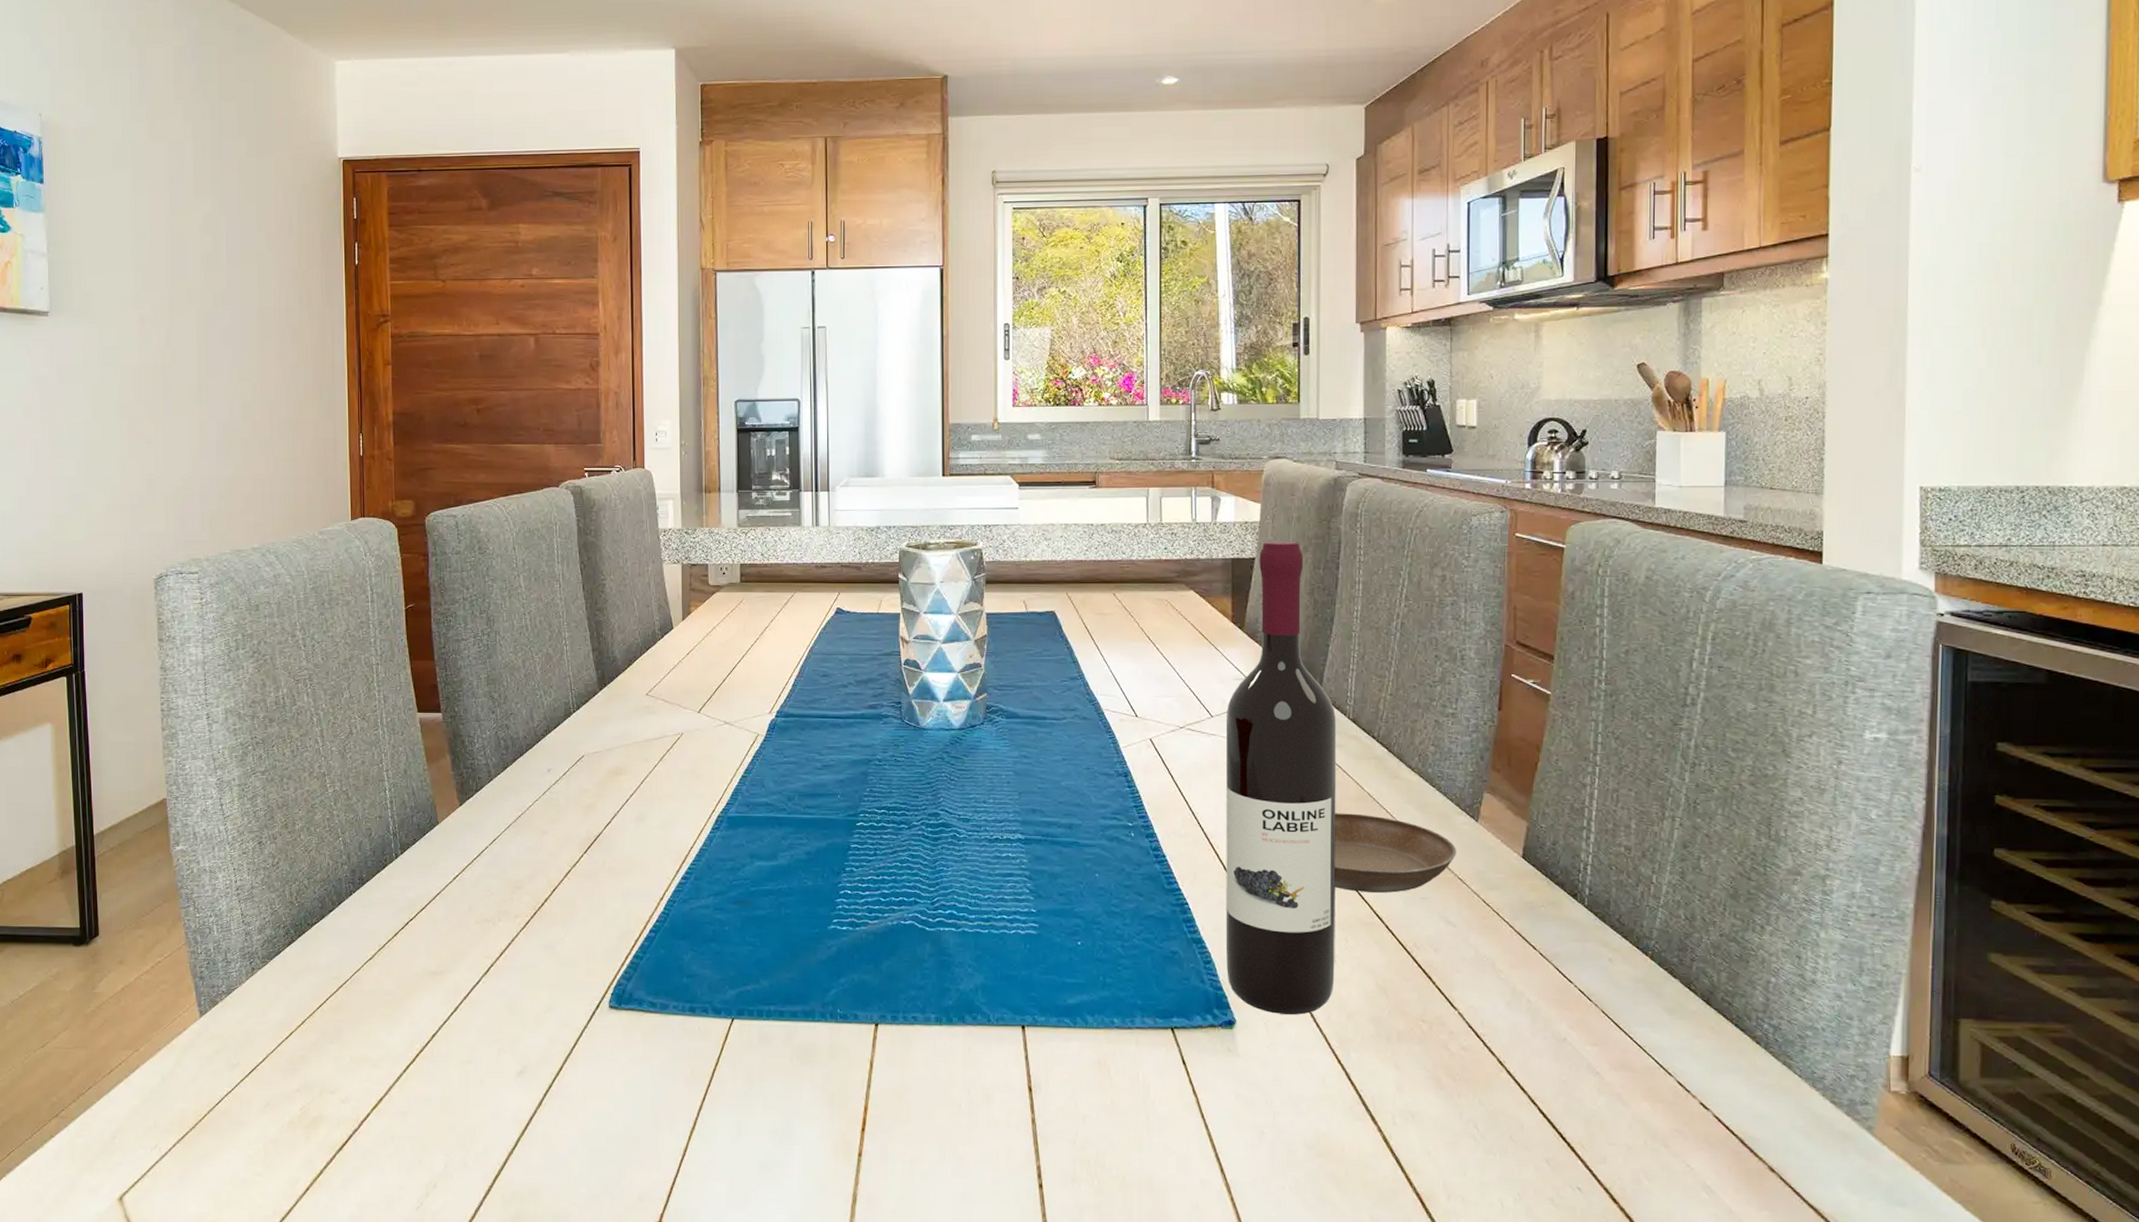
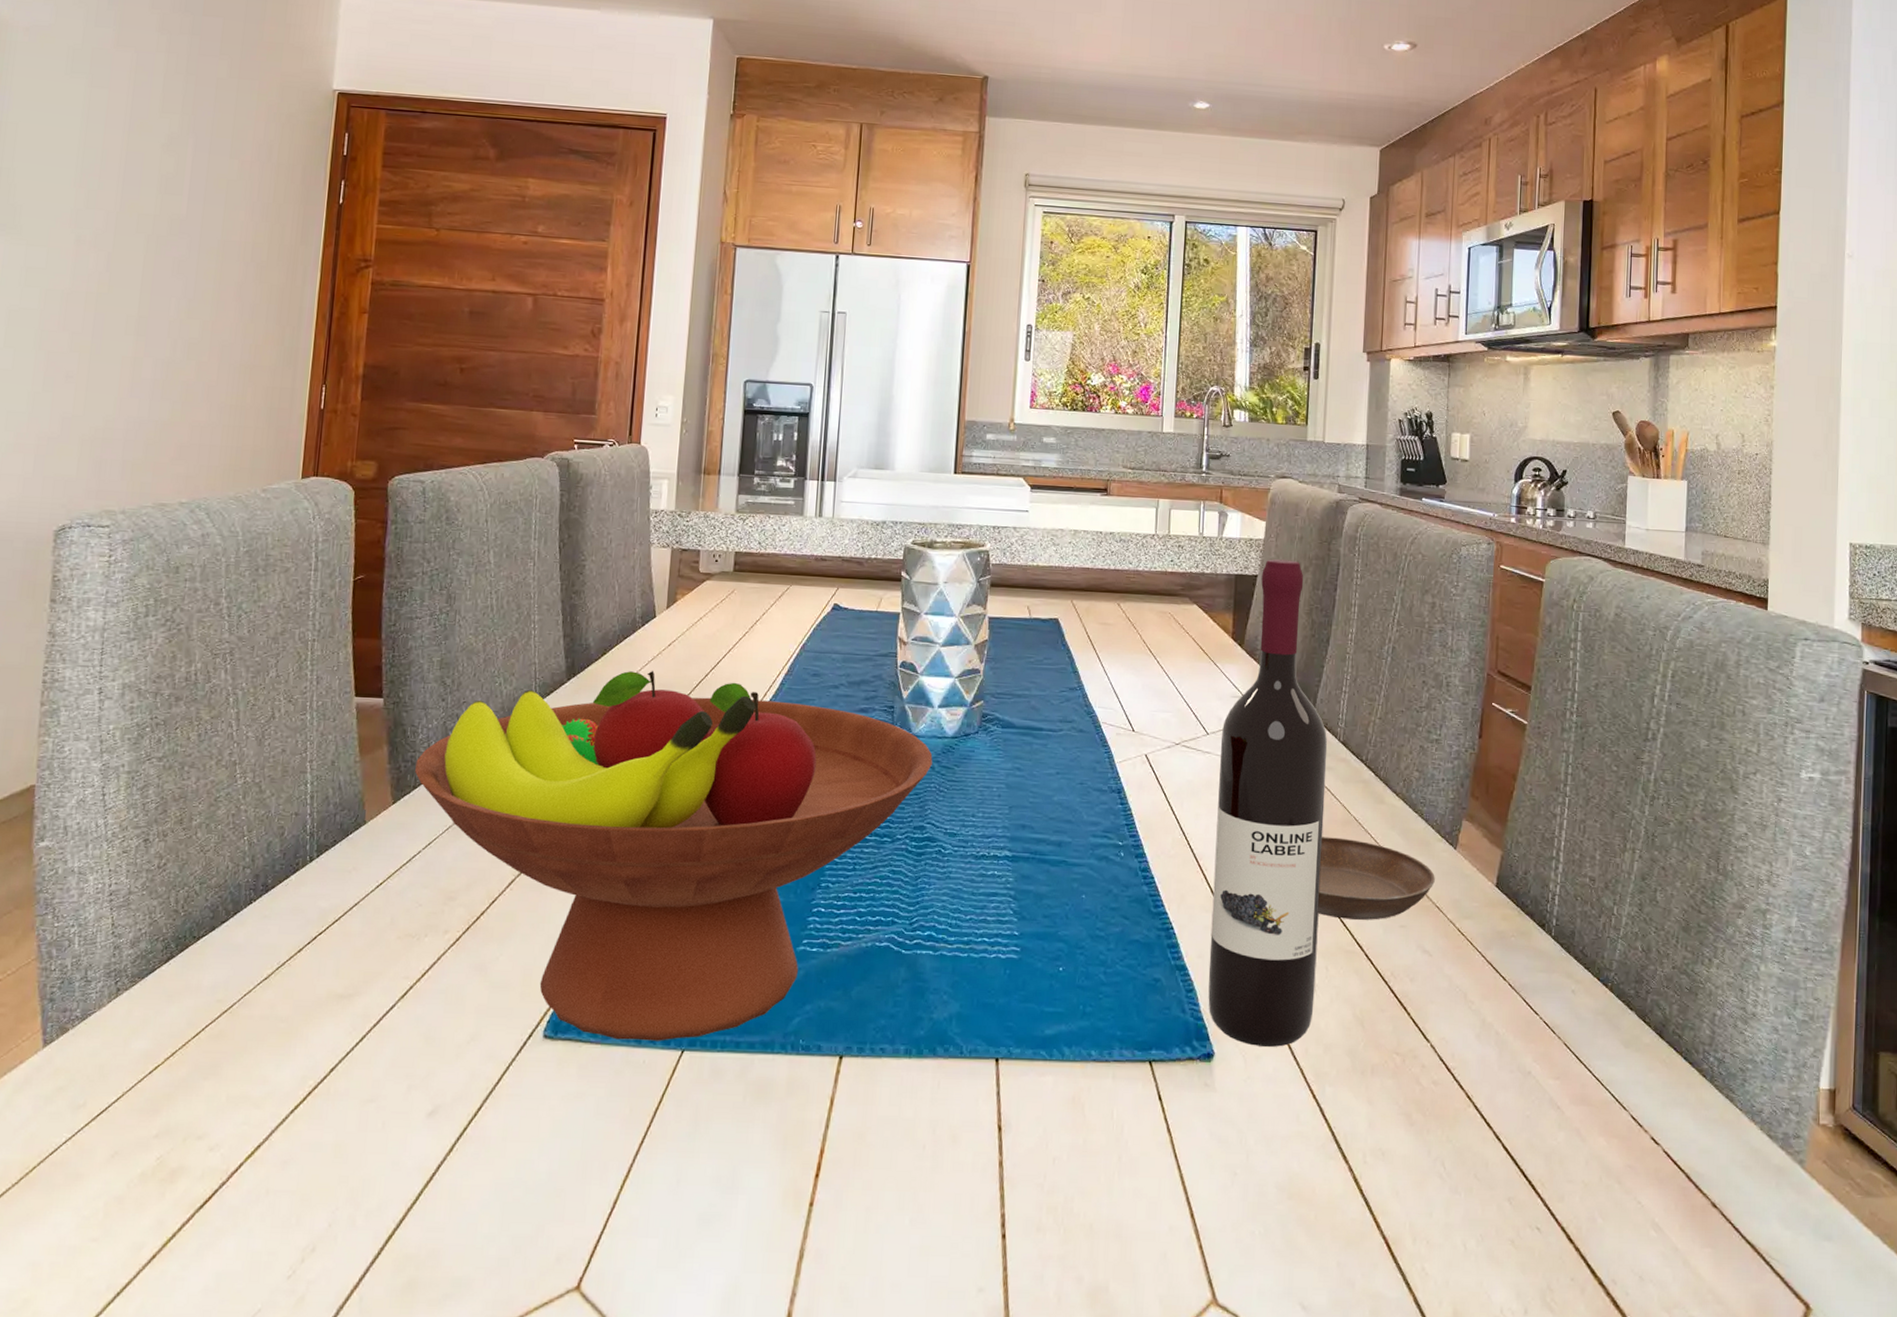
fruit bowl: none [476,677,942,1011] -> present [415,670,933,1041]

